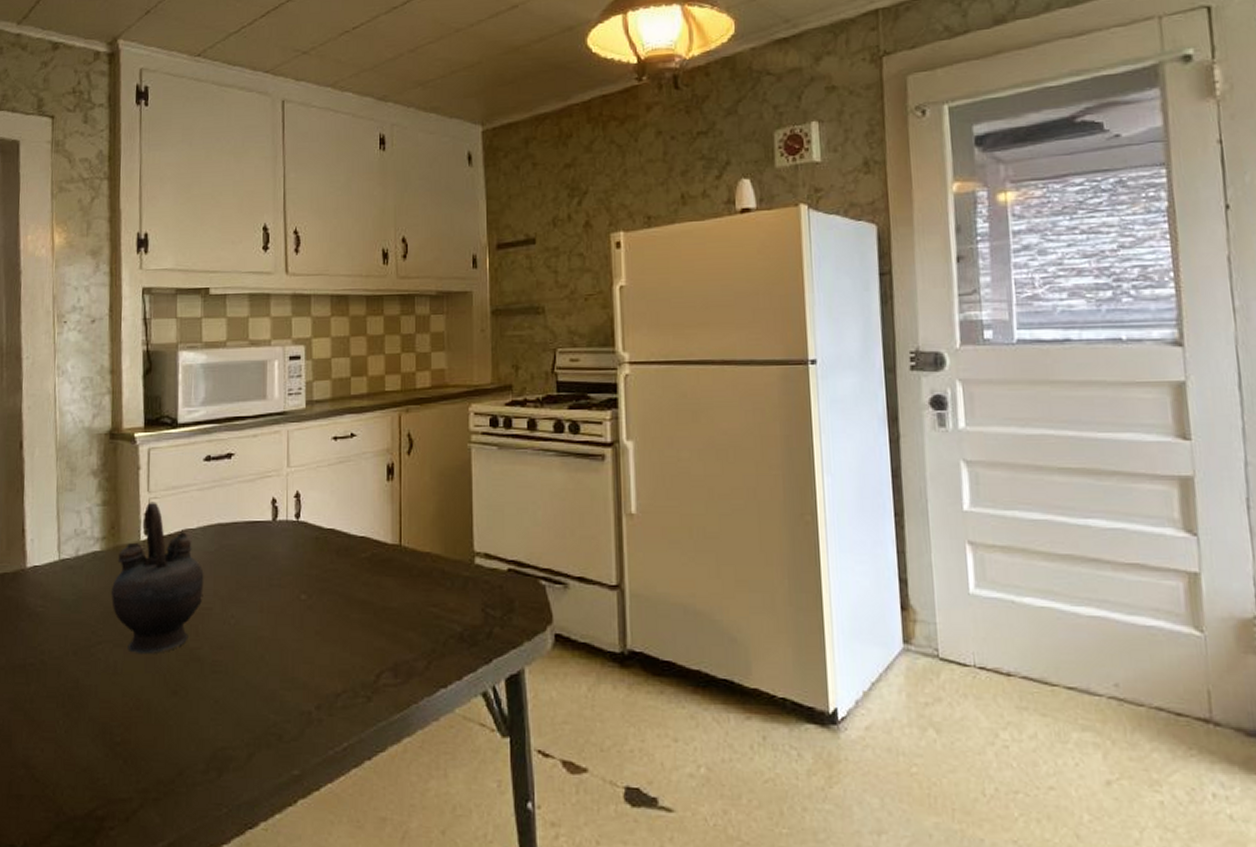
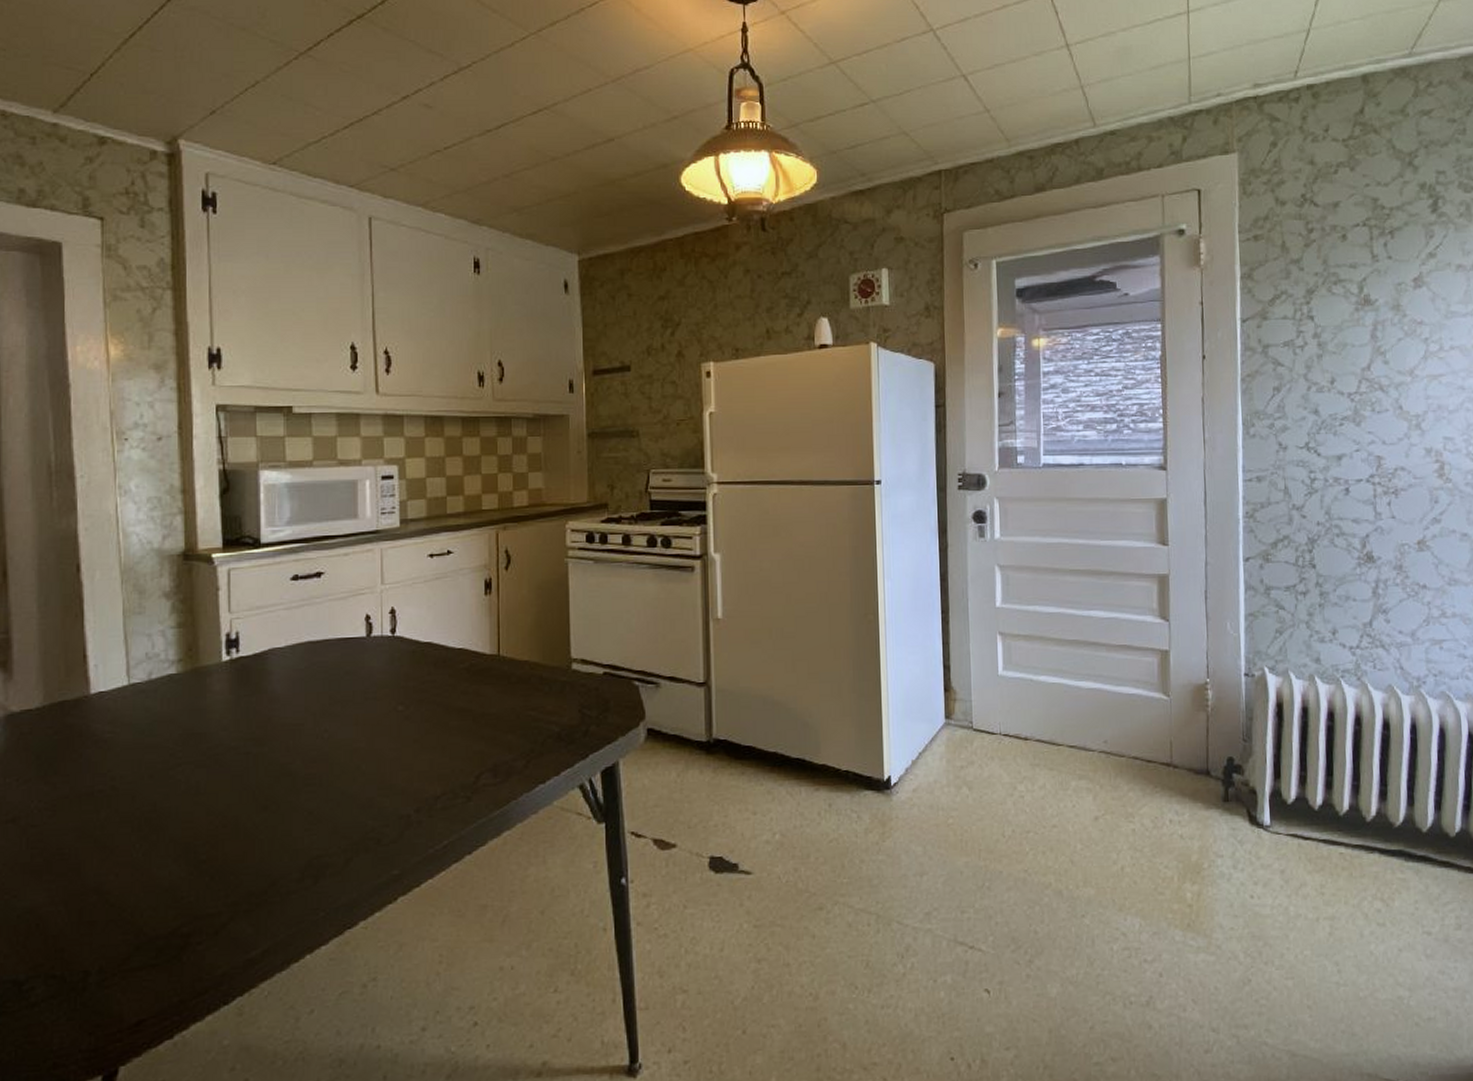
teapot: present [110,502,204,655] -> none [190,622,294,773]

